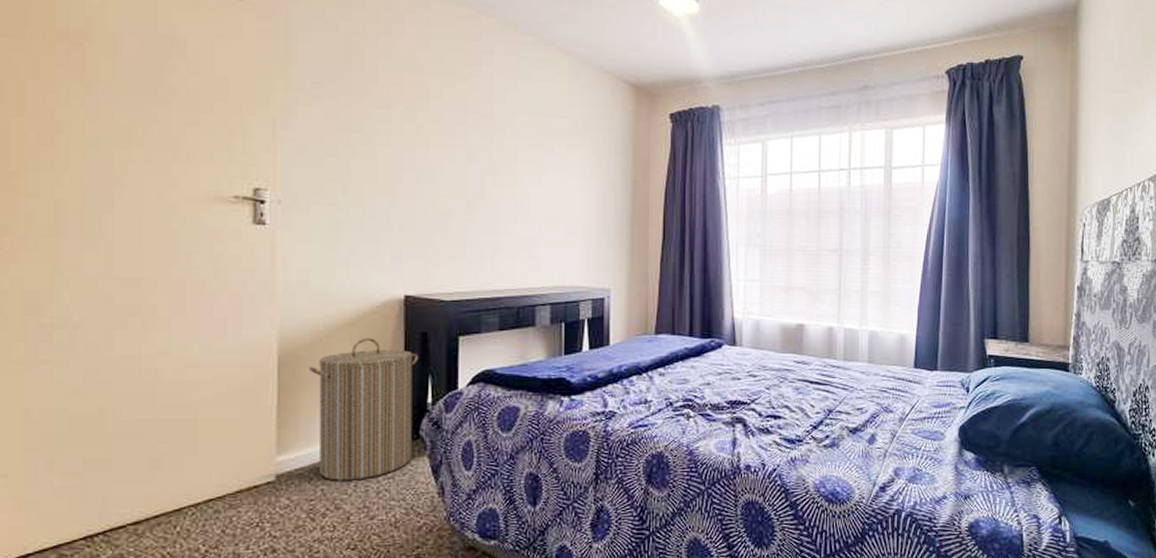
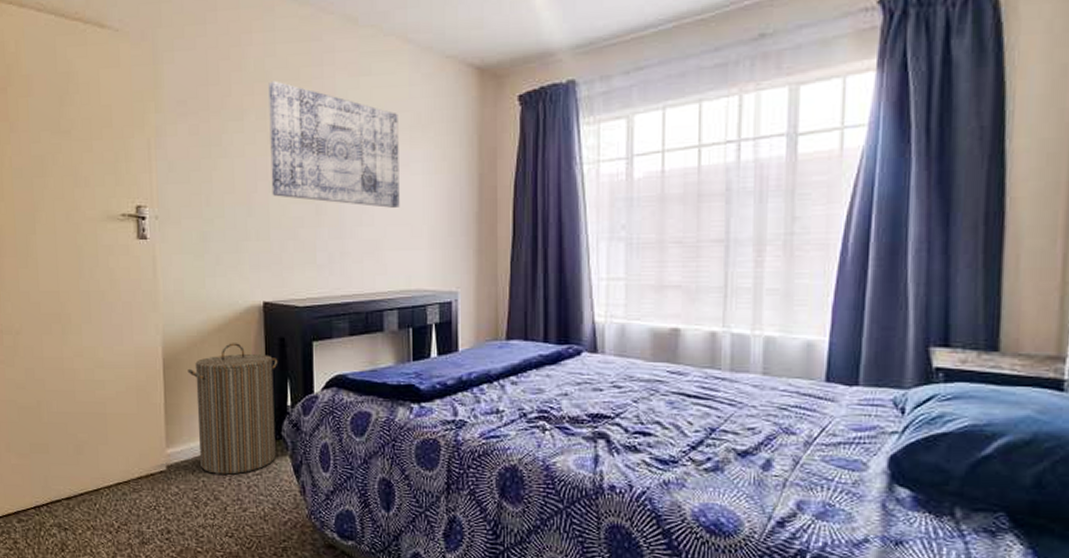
wall art: none [419,73,556,207] -> present [268,80,400,208]

